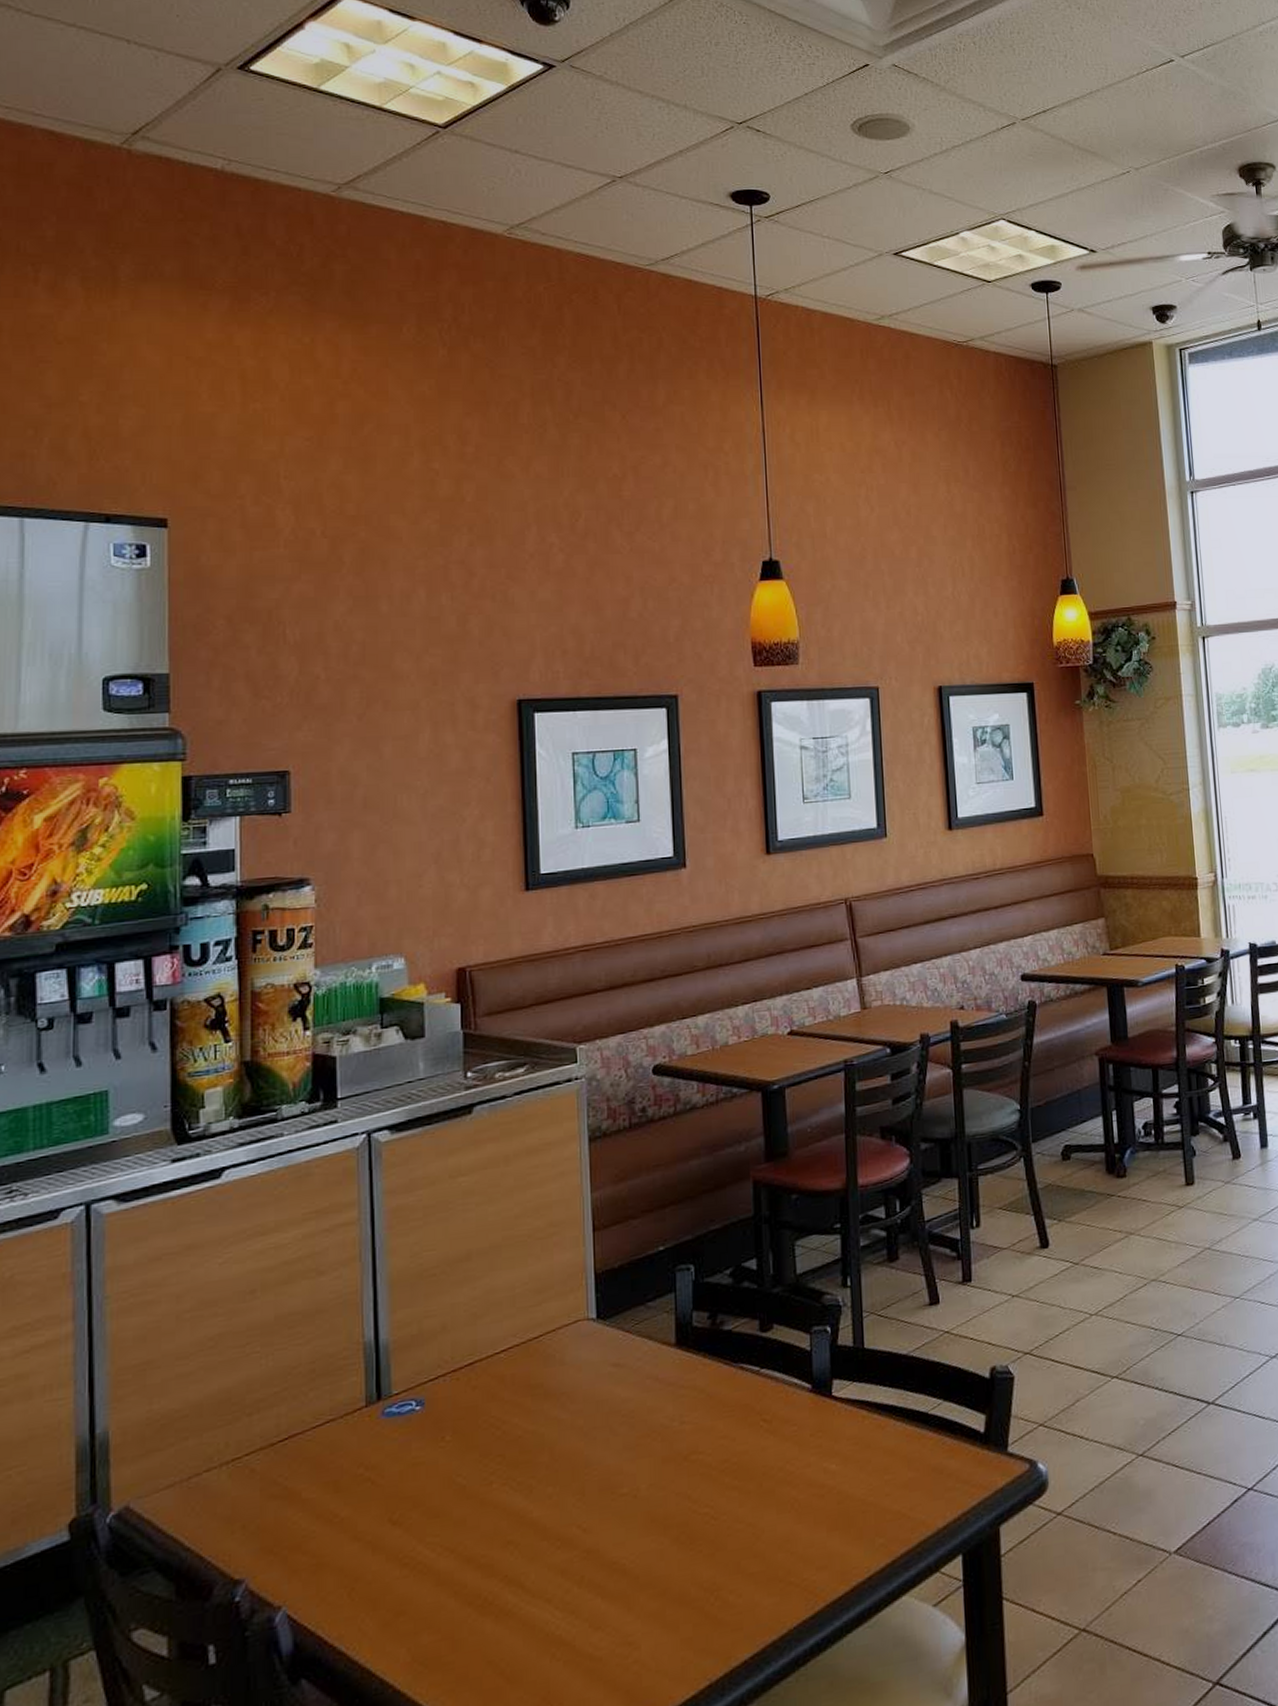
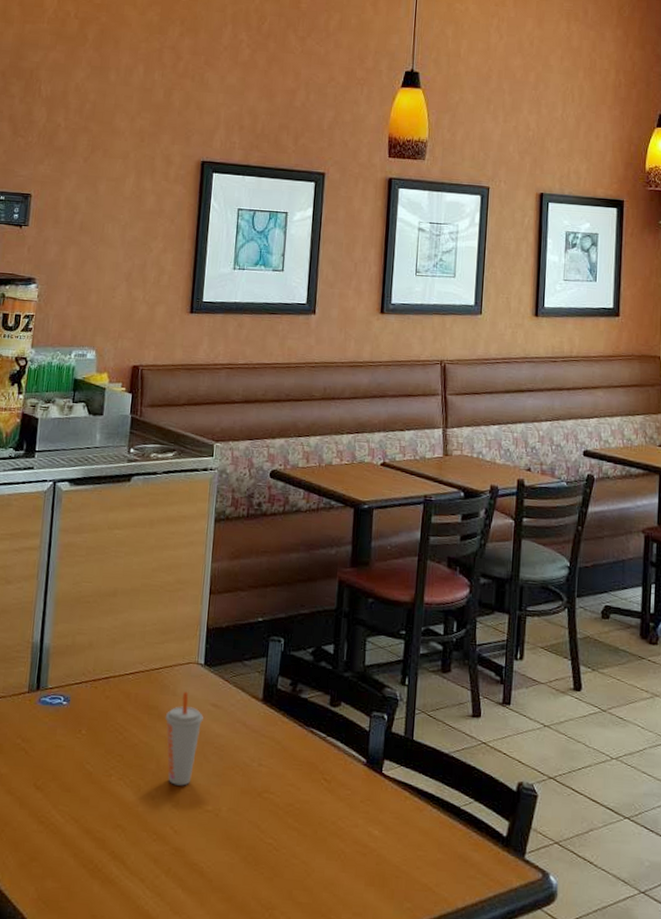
beverage cup: none [553,1357,603,1474] -> present [165,692,203,786]

